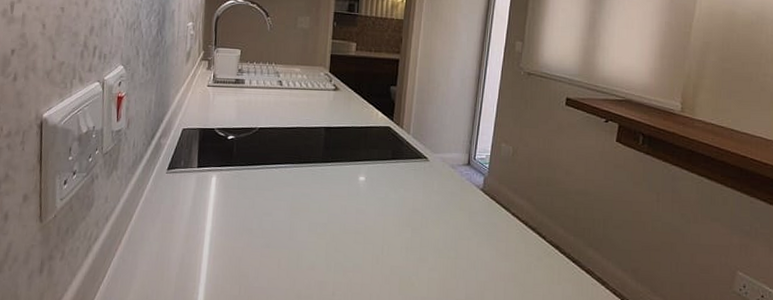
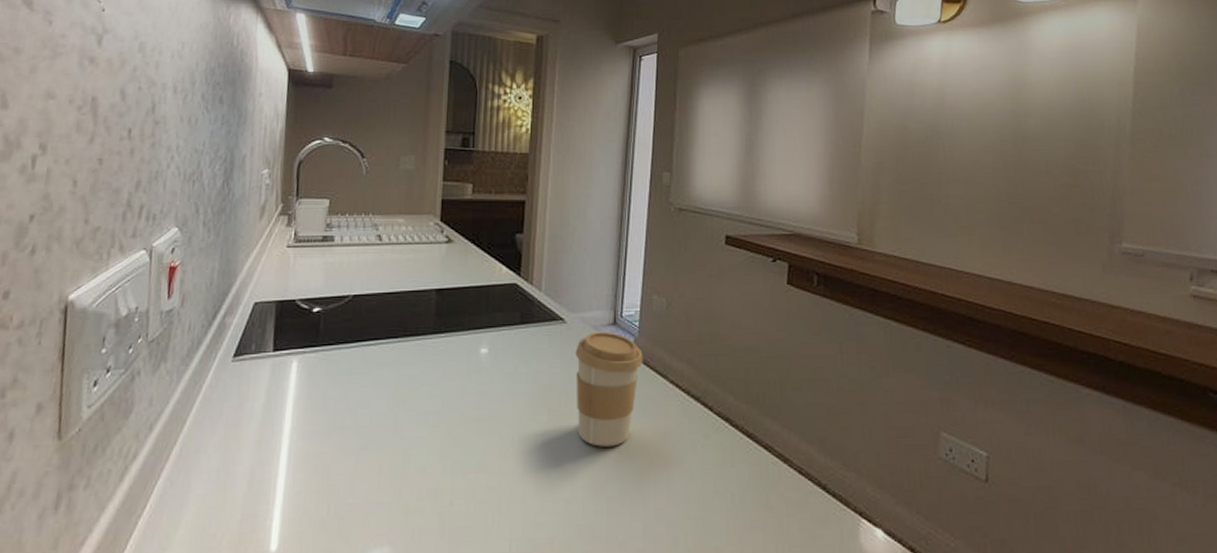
coffee cup: none [435,170,491,261] -> present [576,332,643,447]

